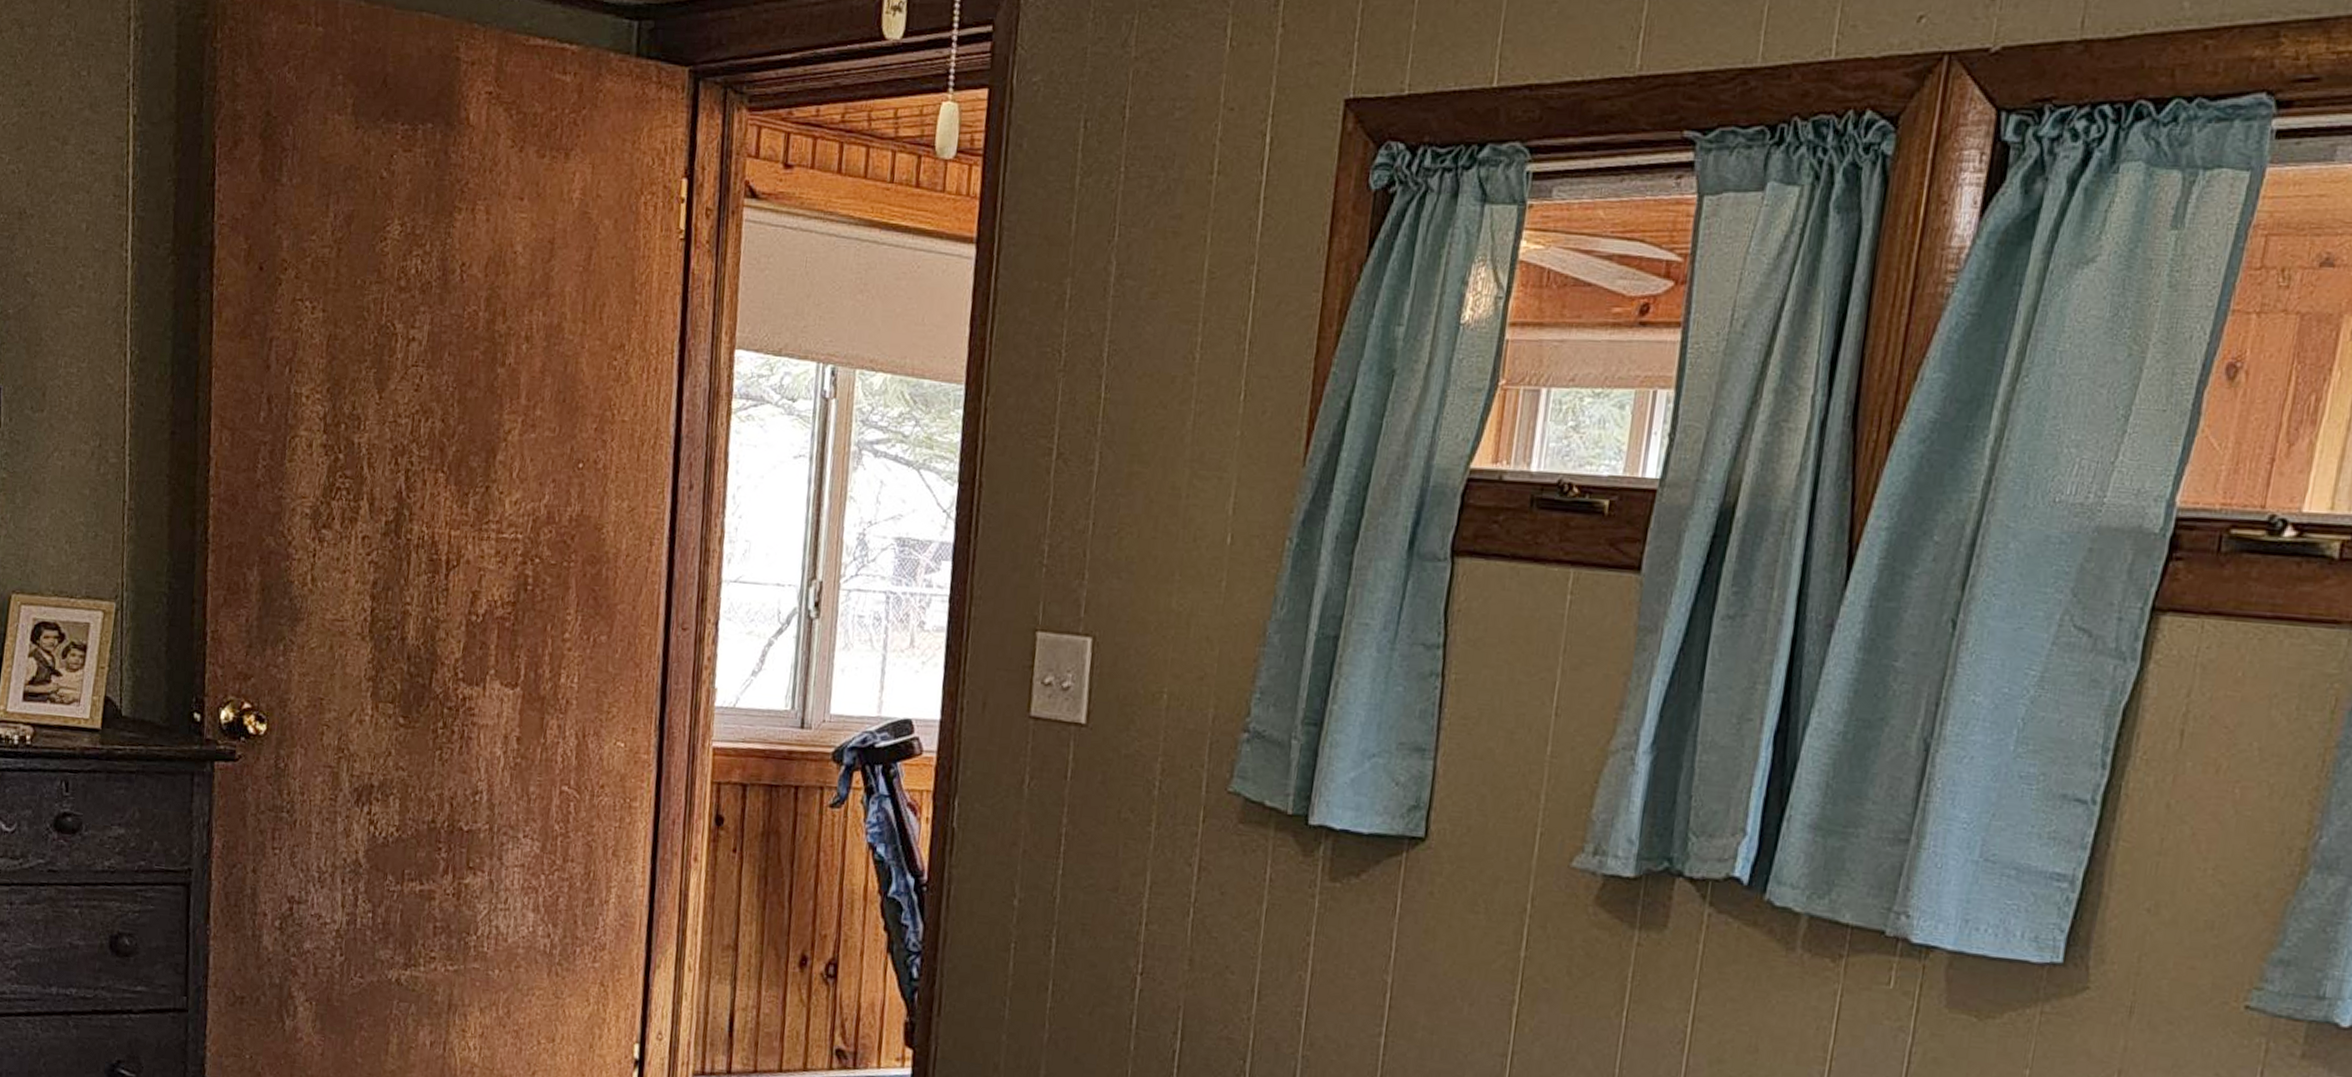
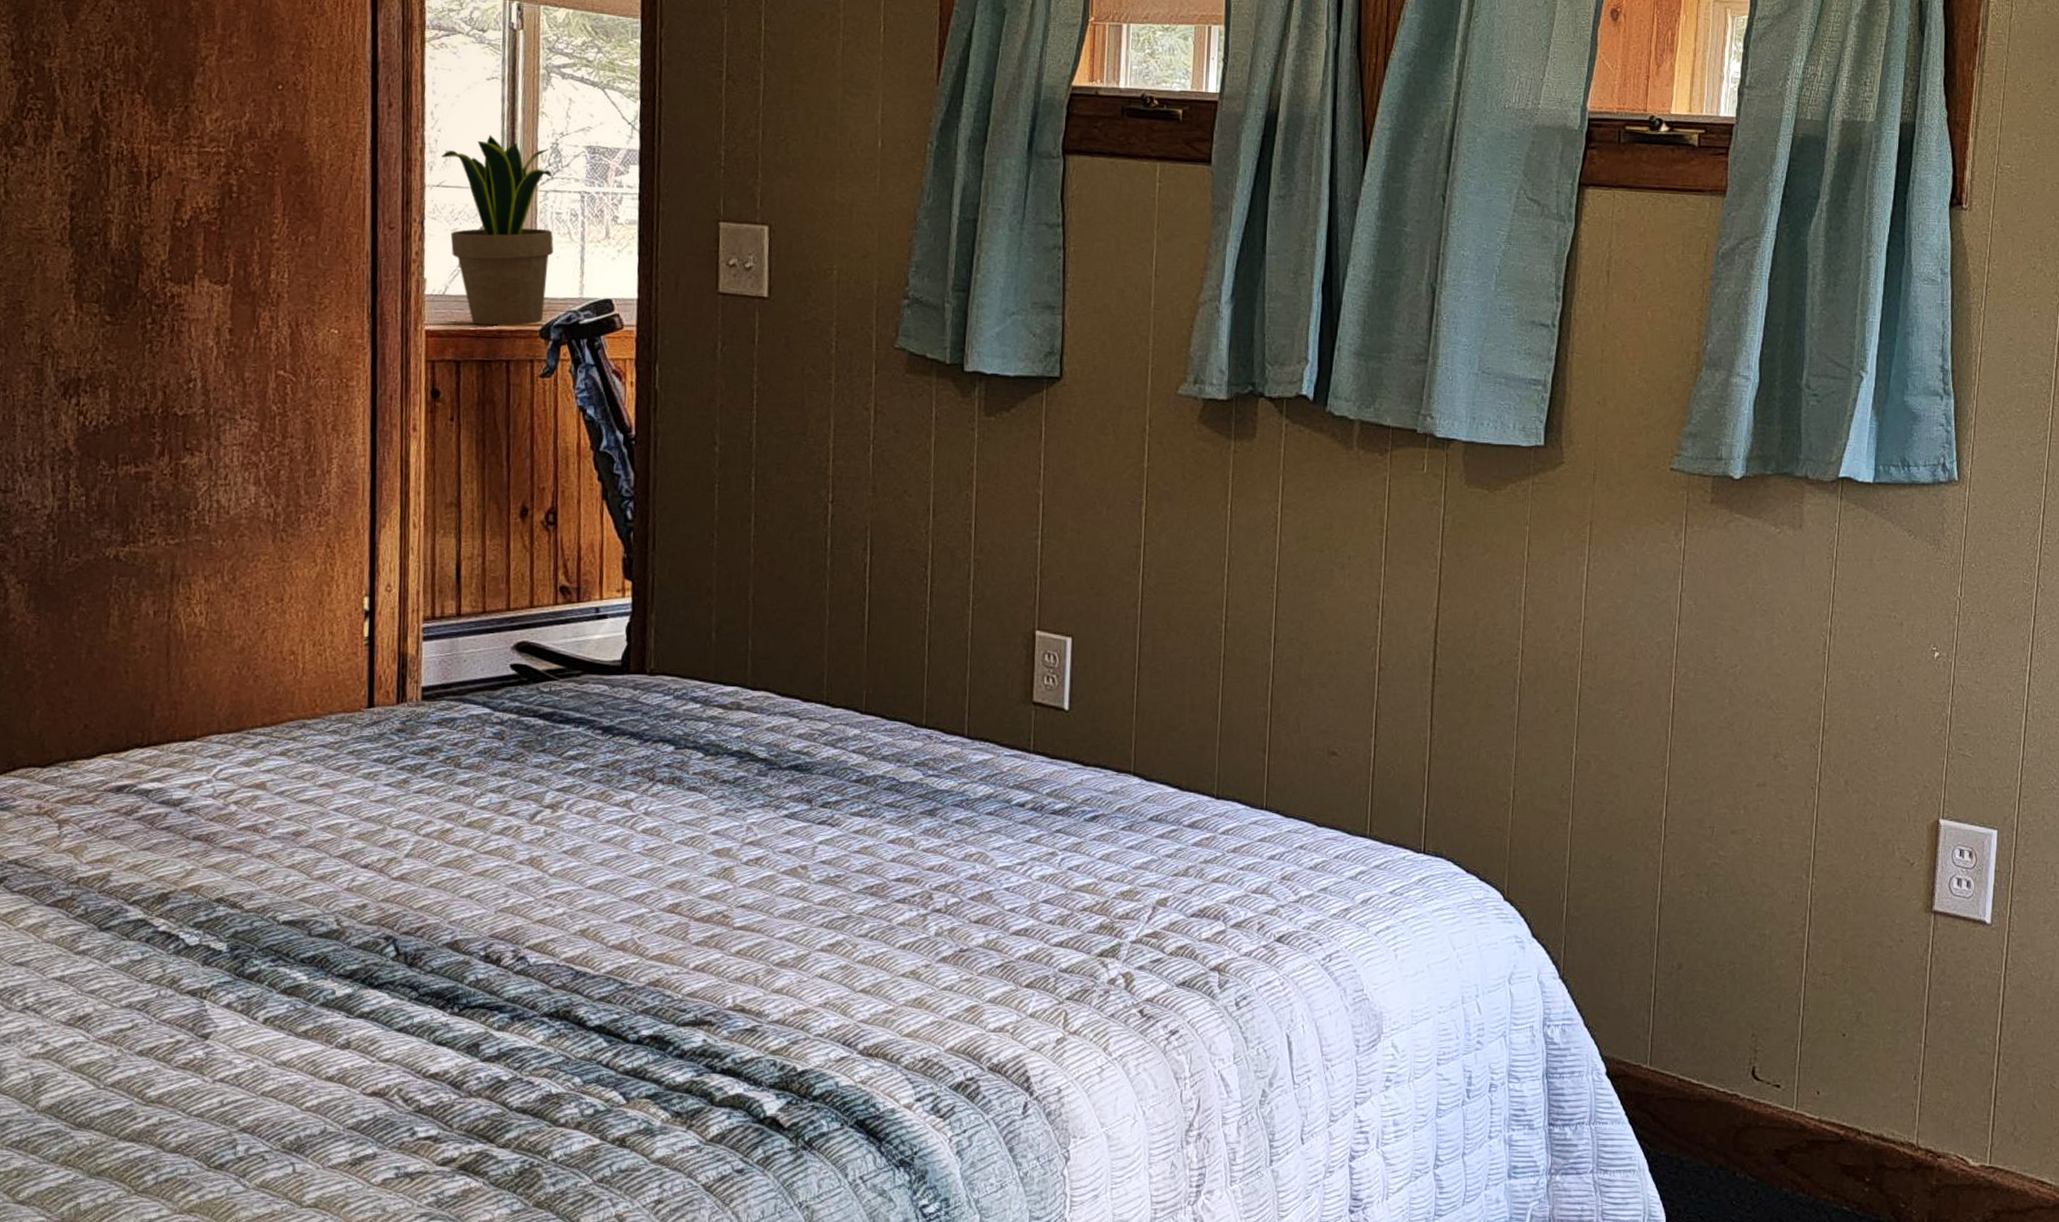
potted plant: none [741,523,857,746] -> present [441,135,554,326]

